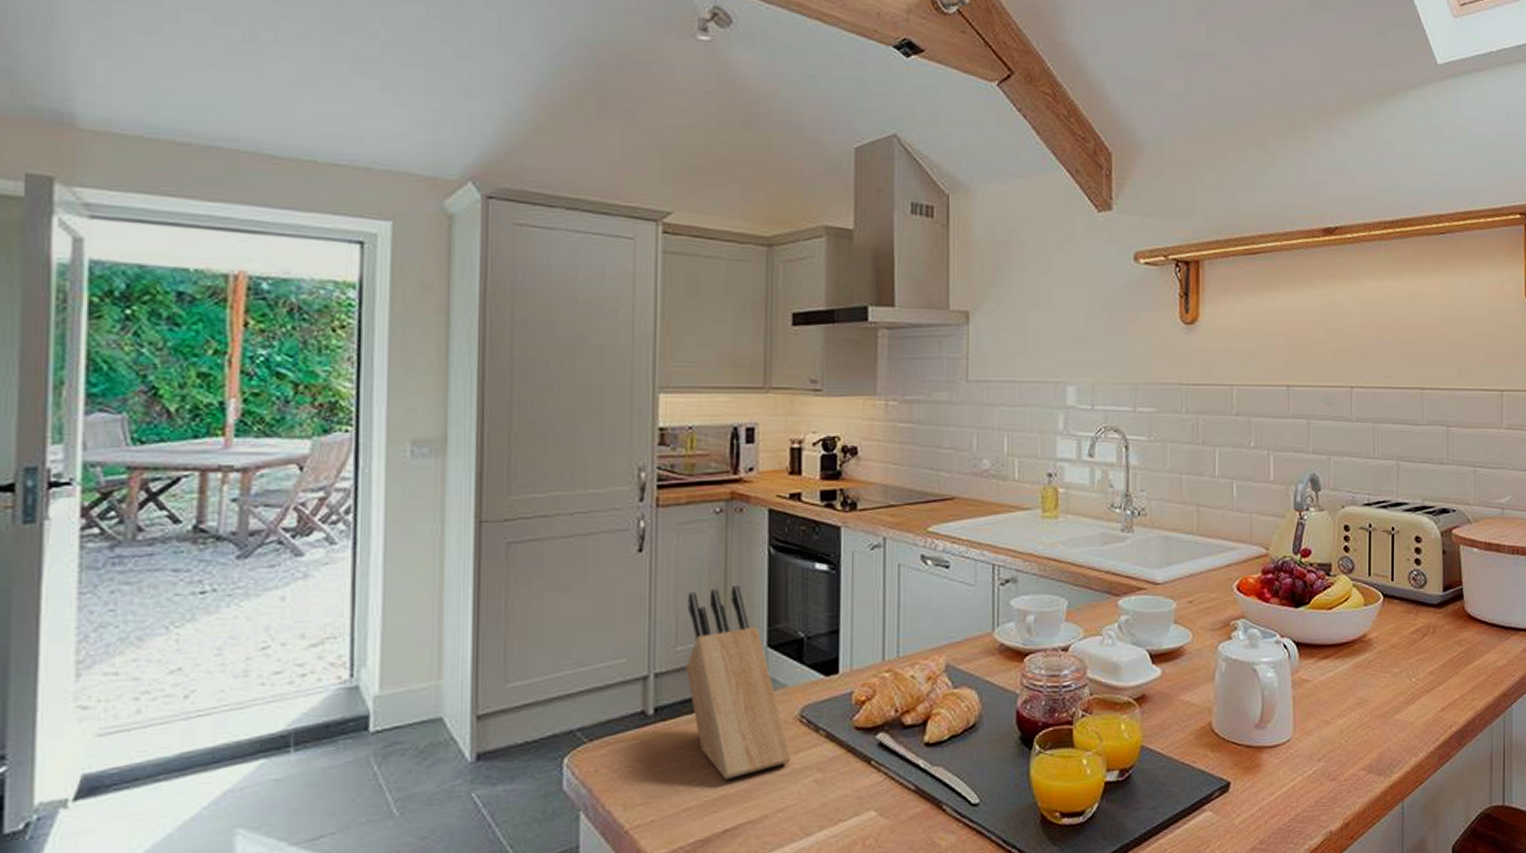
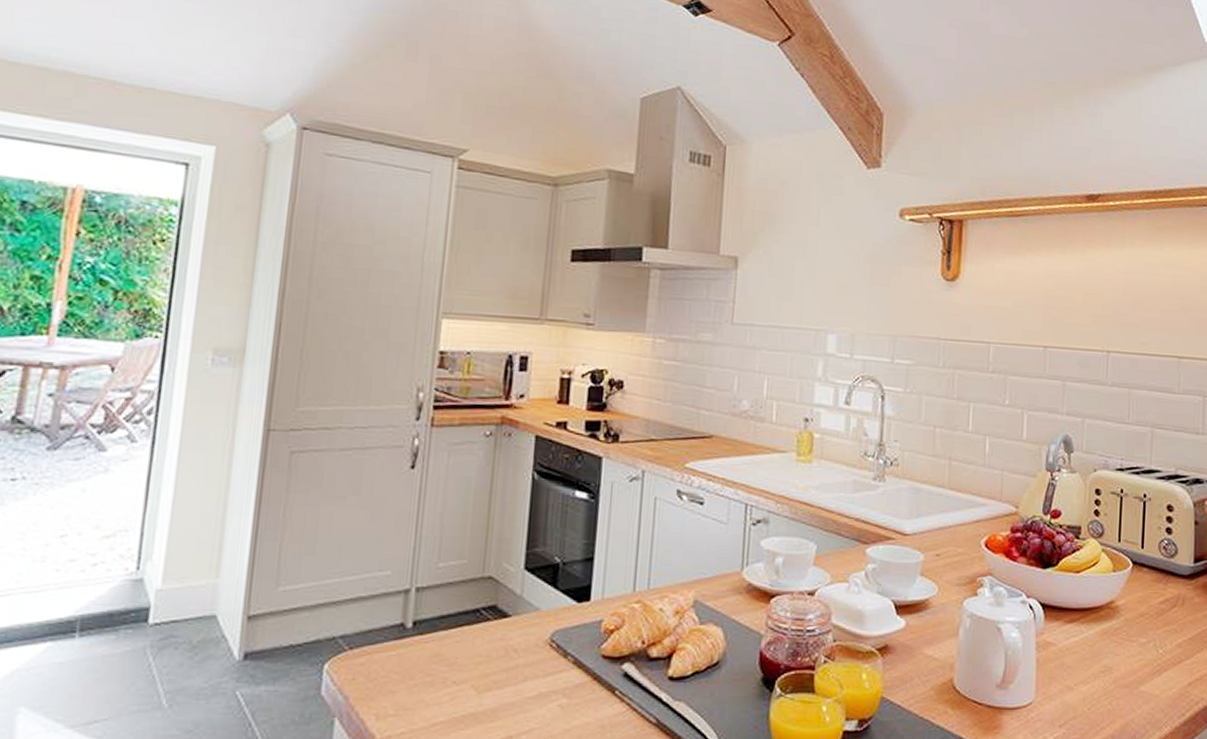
knife block: present [686,584,792,780] -> none [446,506,539,699]

